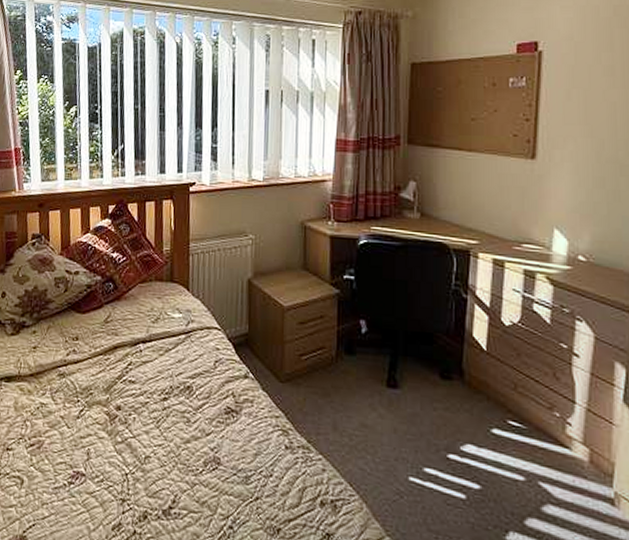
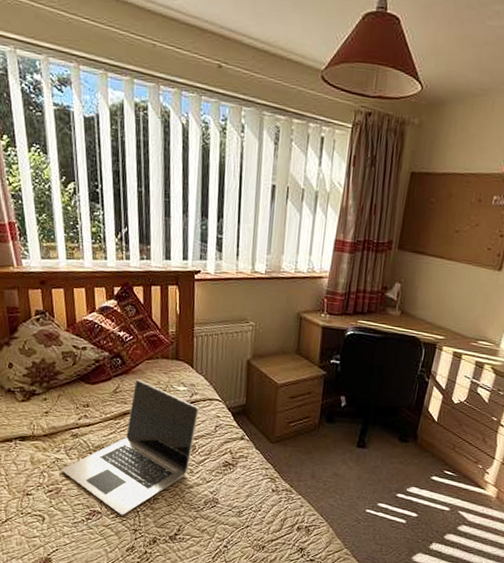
laptop: none [44,305,196,479] -> present [61,378,199,515]

